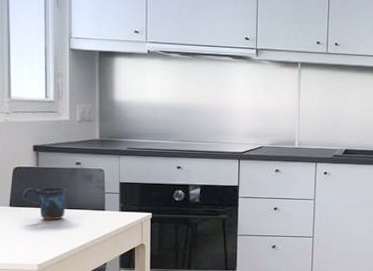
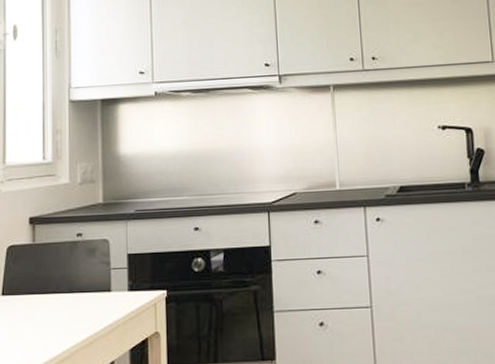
mug: present [22,187,67,220] -> none [16,266,67,309]

